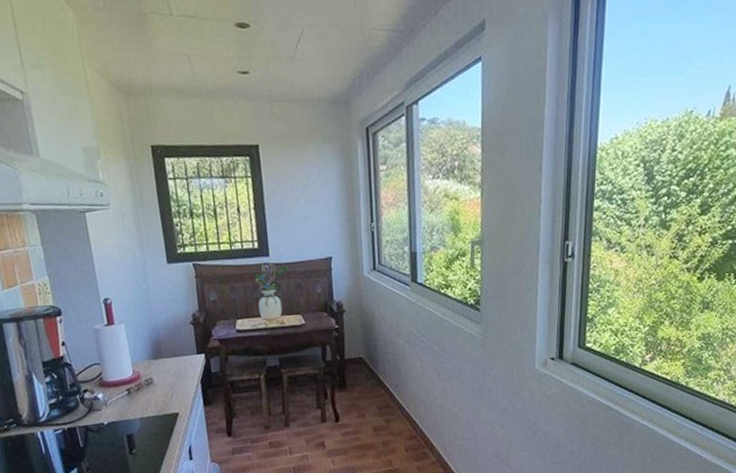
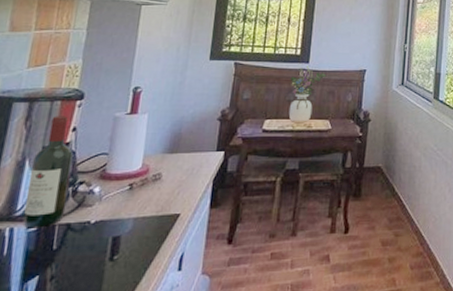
wine bottle: none [38,332,81,431] -> present [23,116,74,229]

